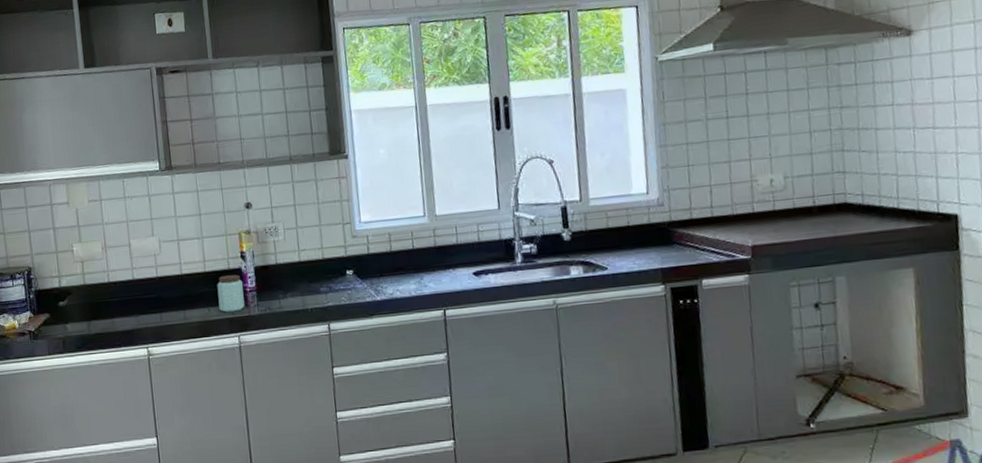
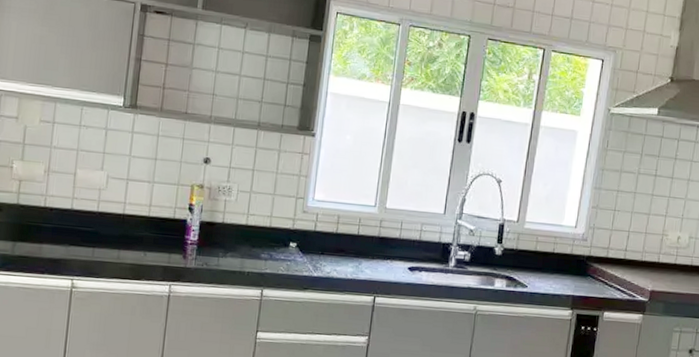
peanut butter: present [217,274,245,313] -> none [156,224,185,261]

